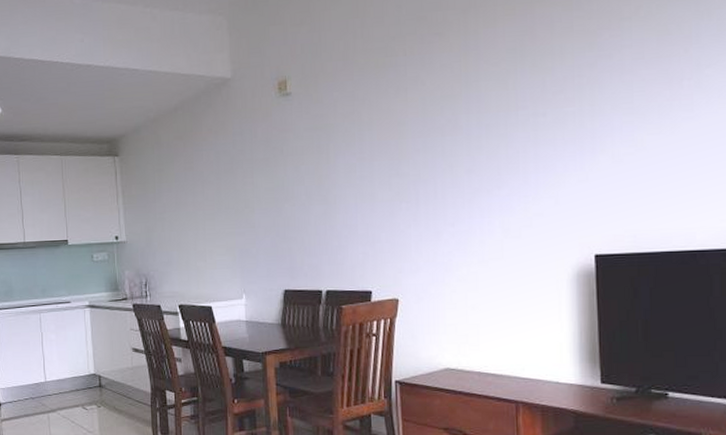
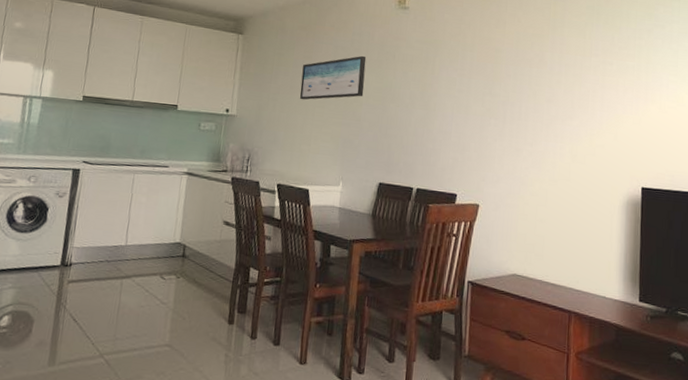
wall art: none [186,156,254,215] -> present [300,55,367,100]

